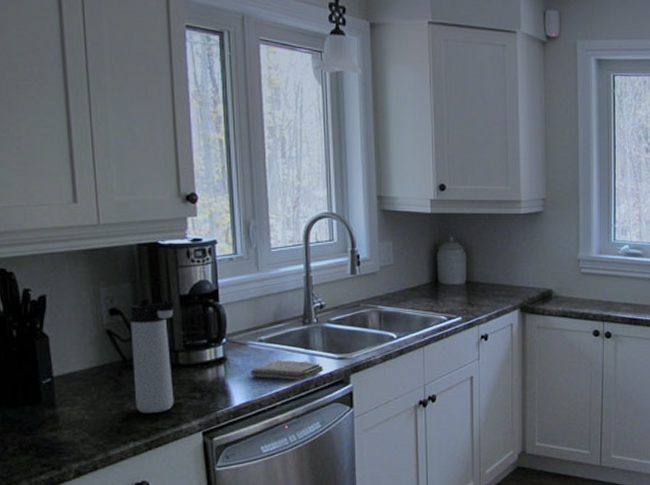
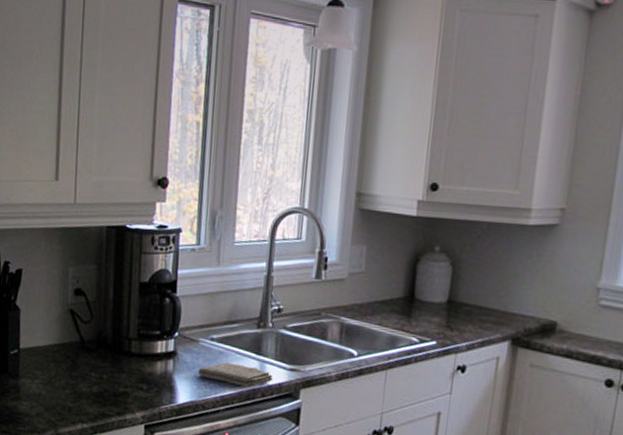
thermos bottle: present [130,298,177,413] -> none [87,282,136,399]

